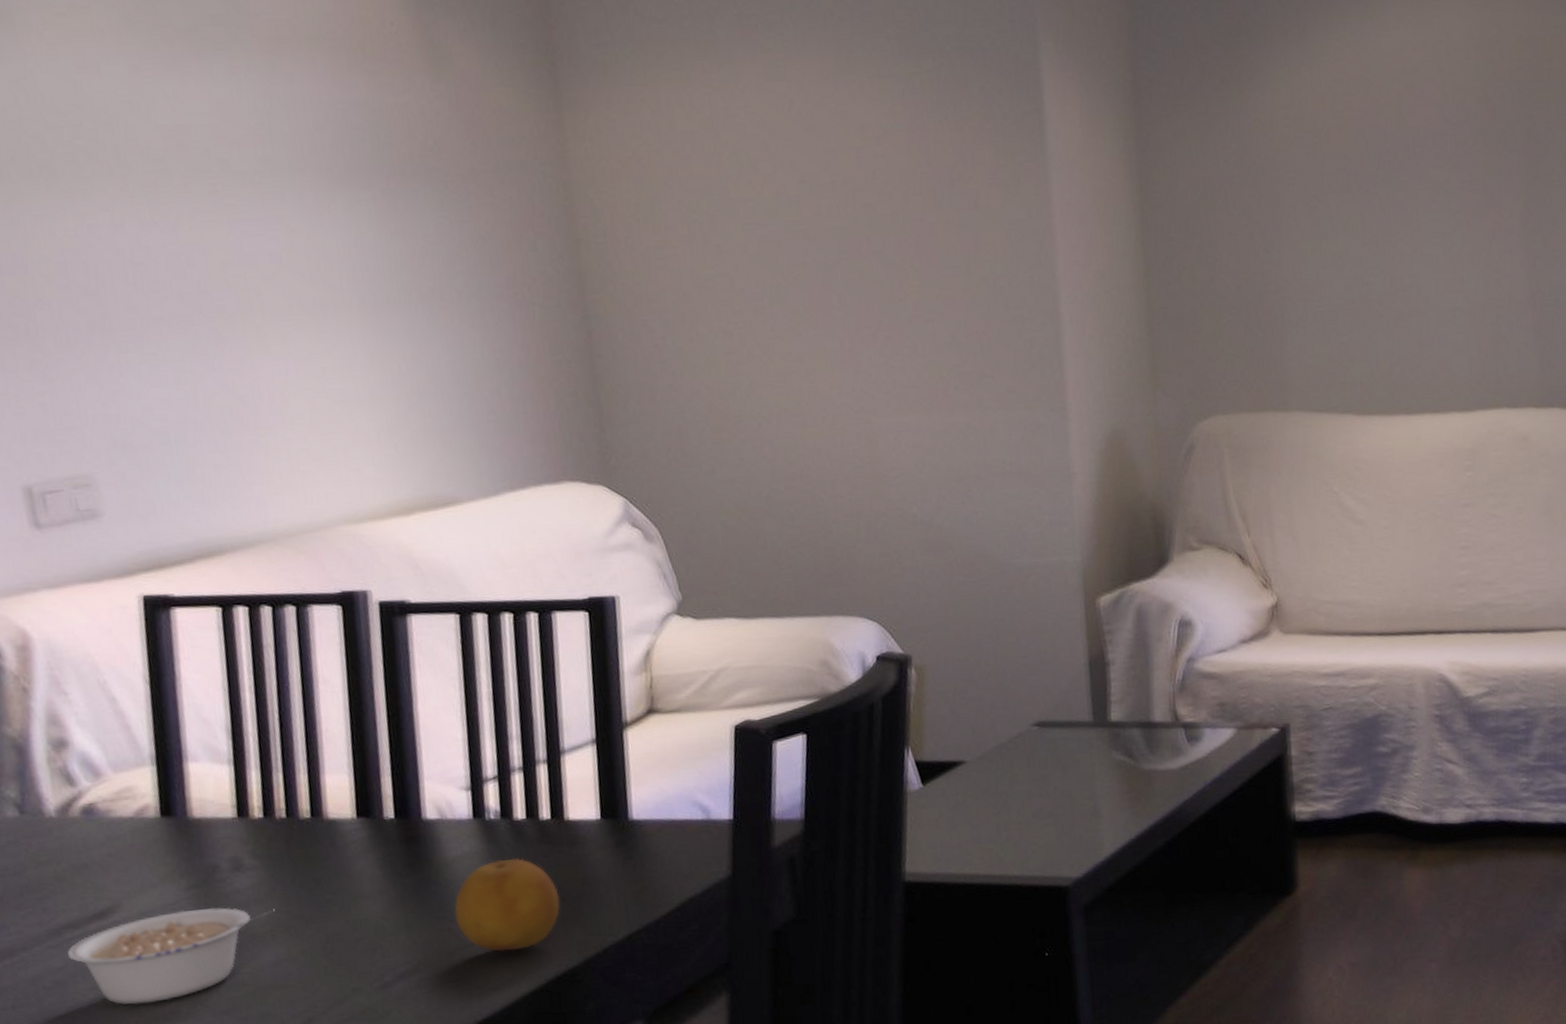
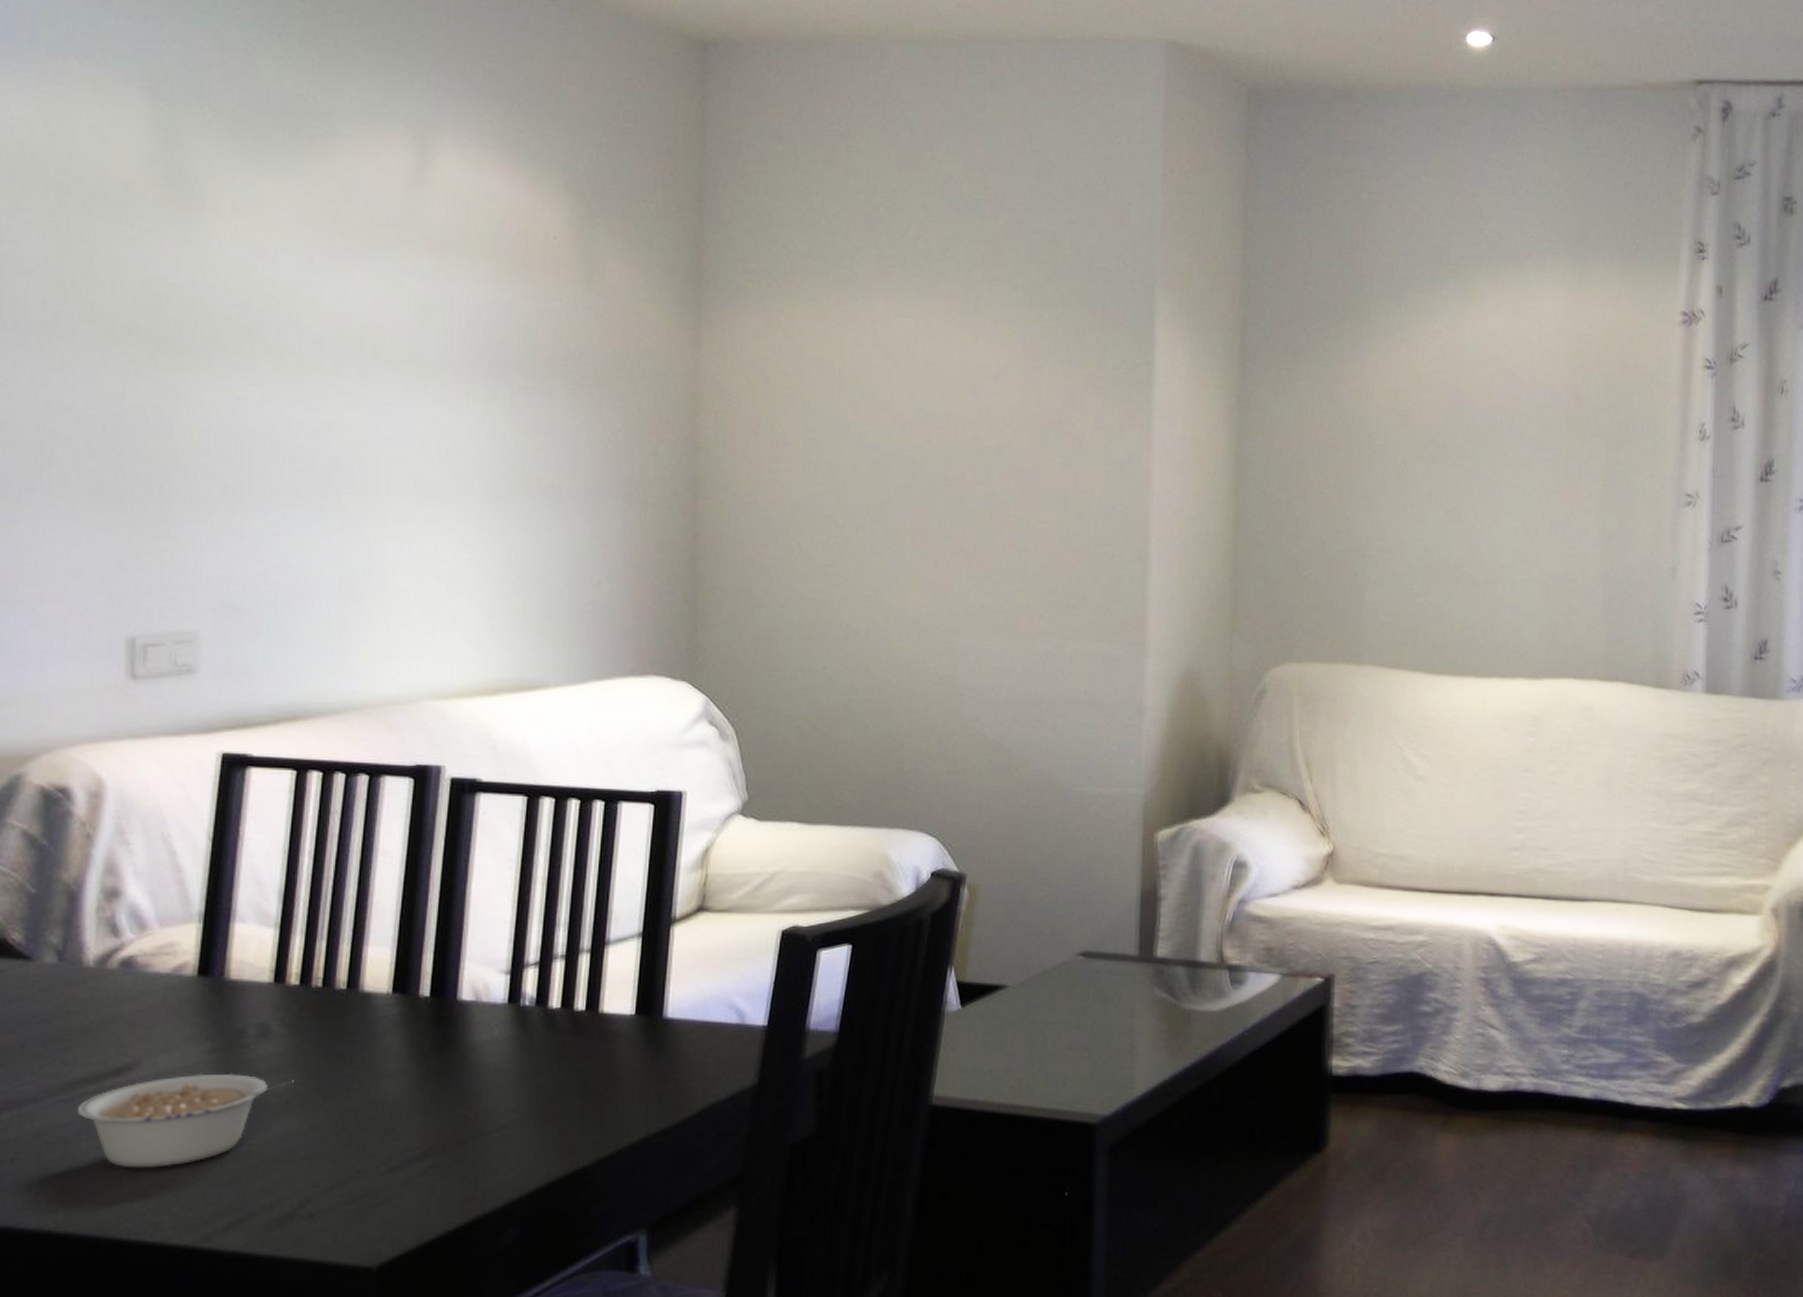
fruit: present [454,858,560,952] -> none [473,1047,582,1145]

